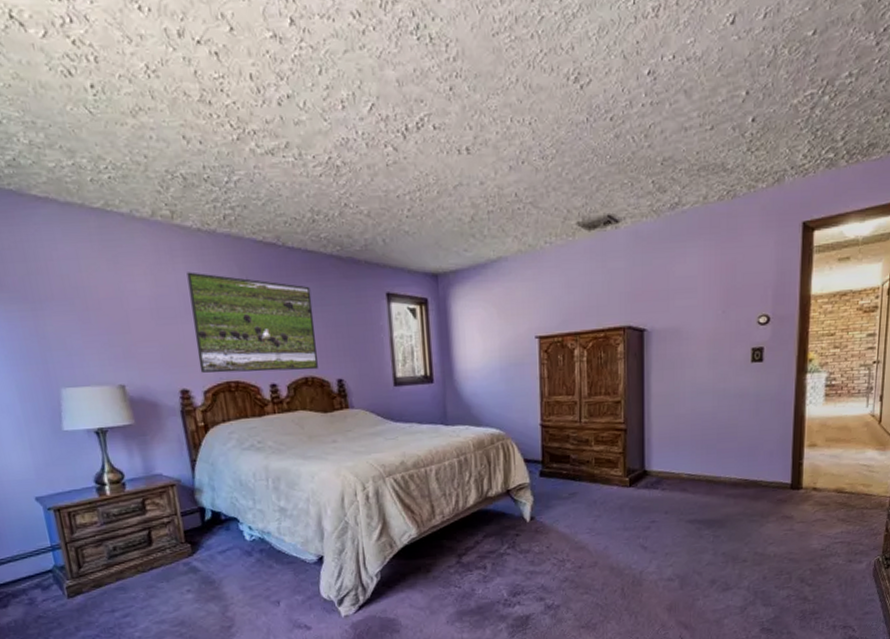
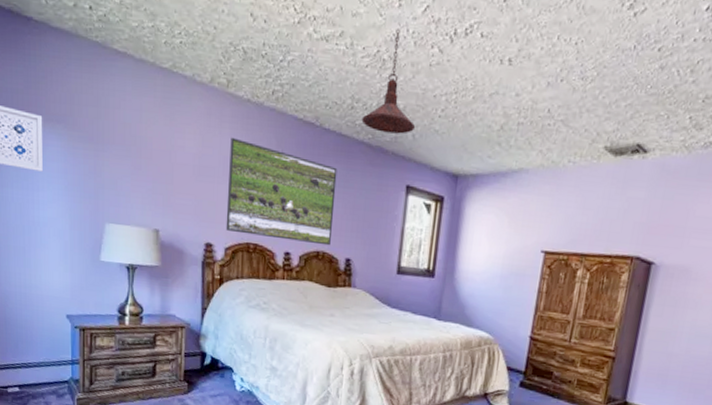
pendant light: none [326,131,384,242] -> present [361,28,416,134]

